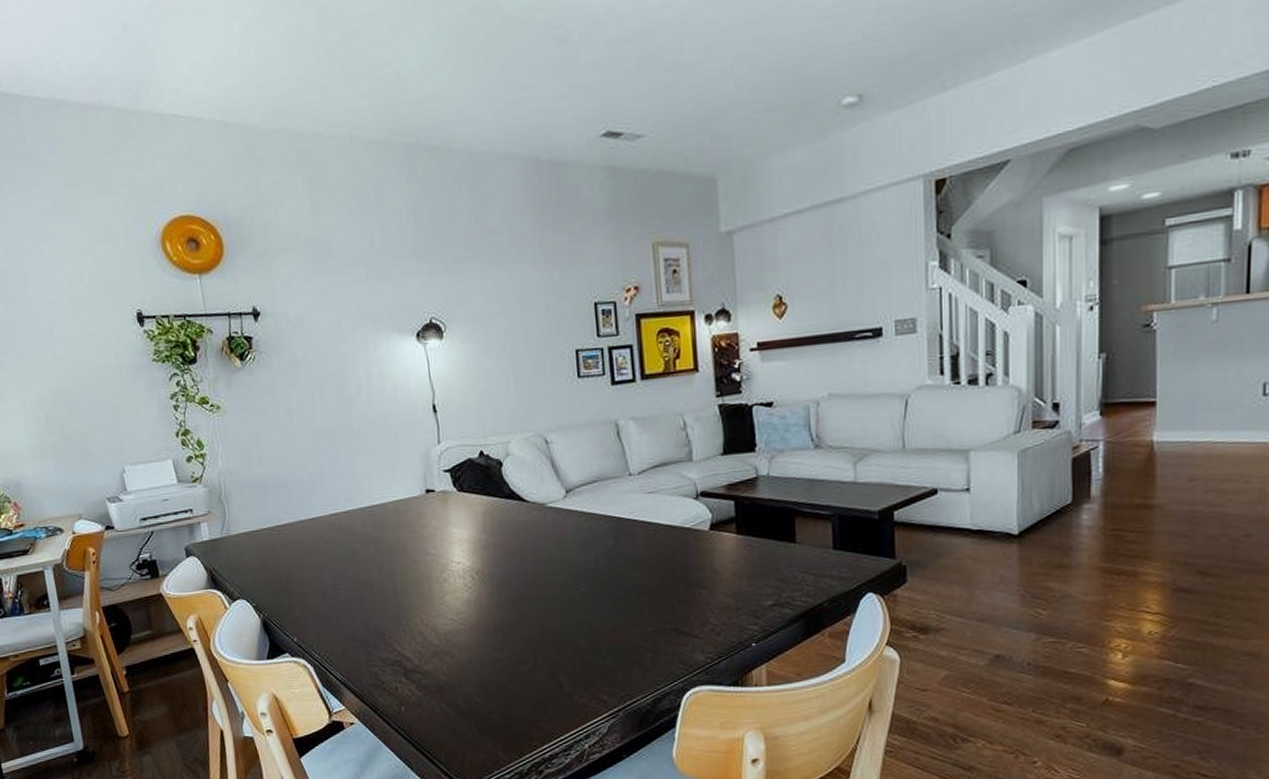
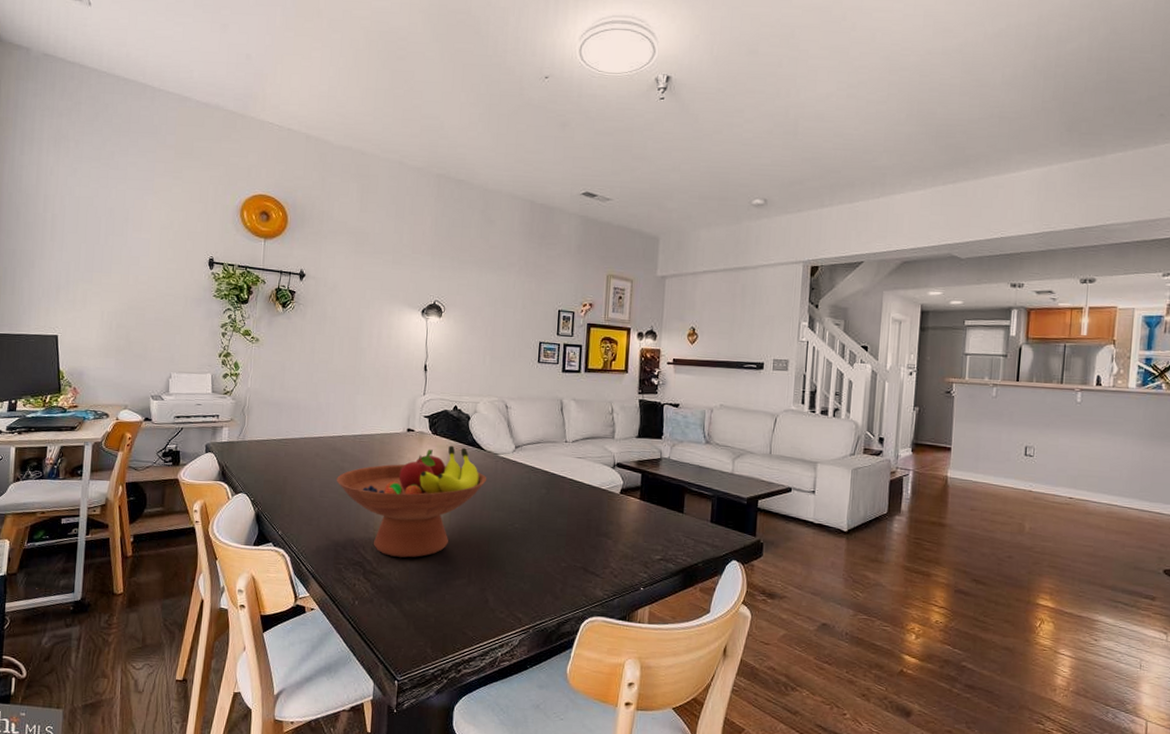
fruit bowl: none [350,502,537,649] -> present [337,445,487,558]

